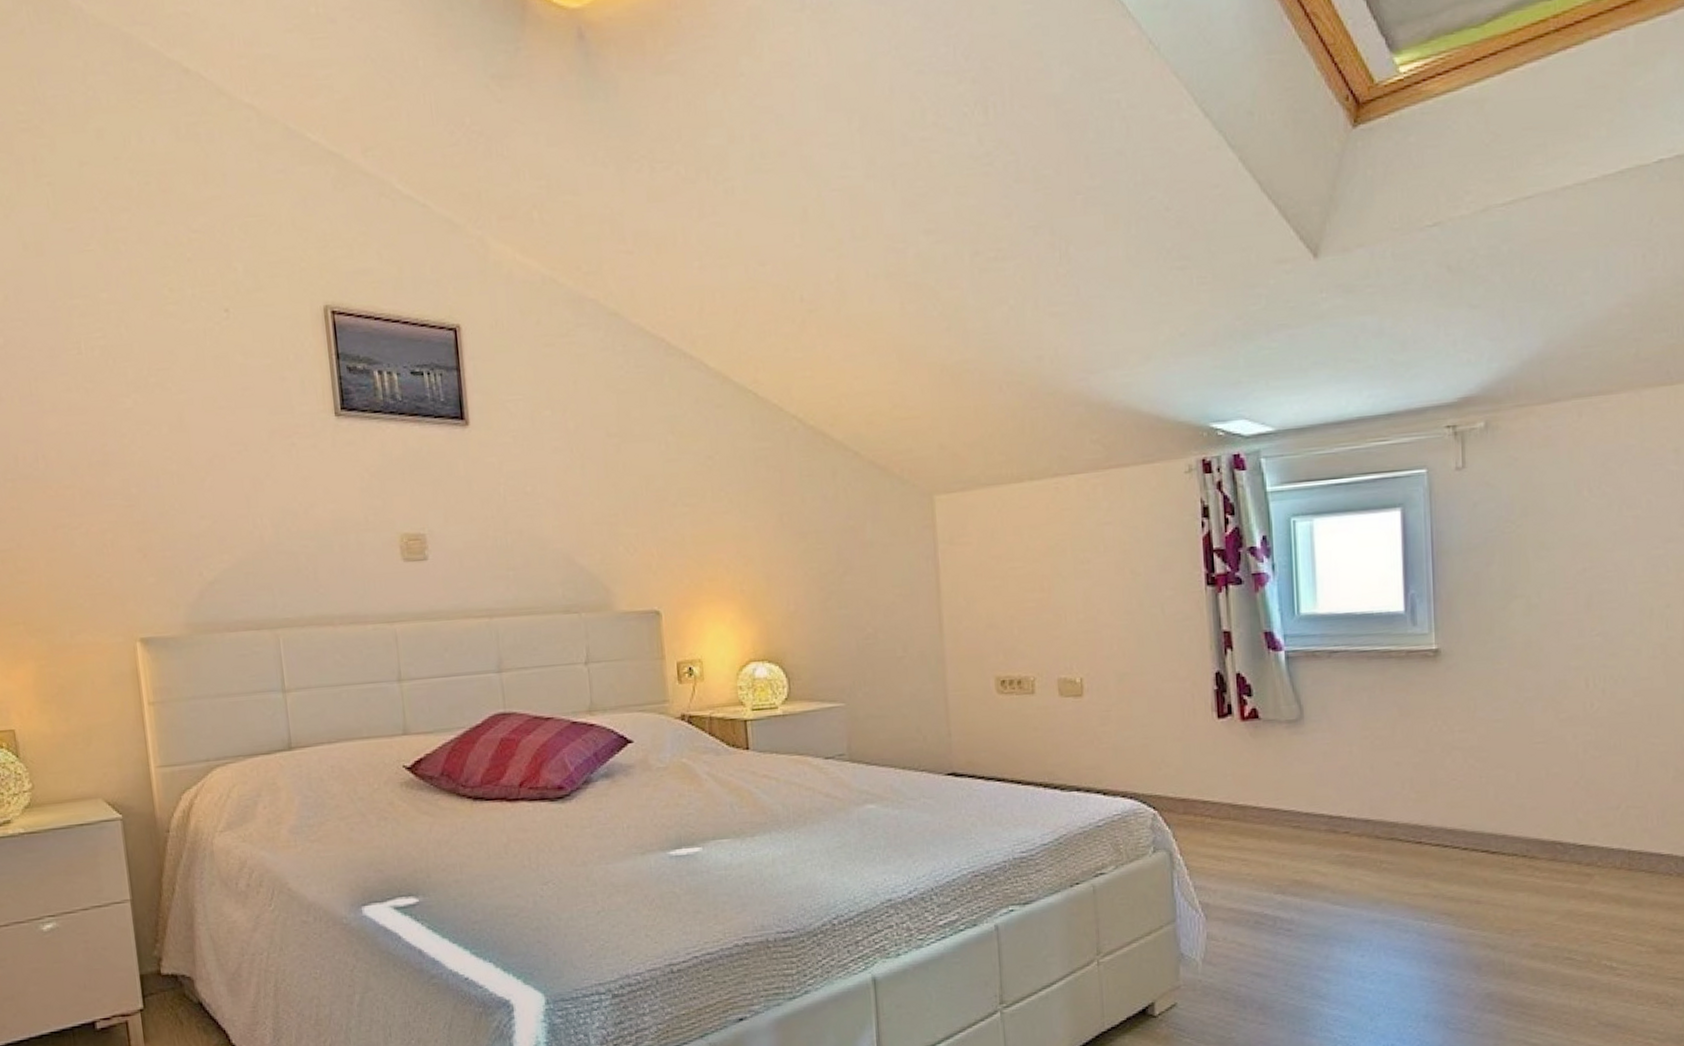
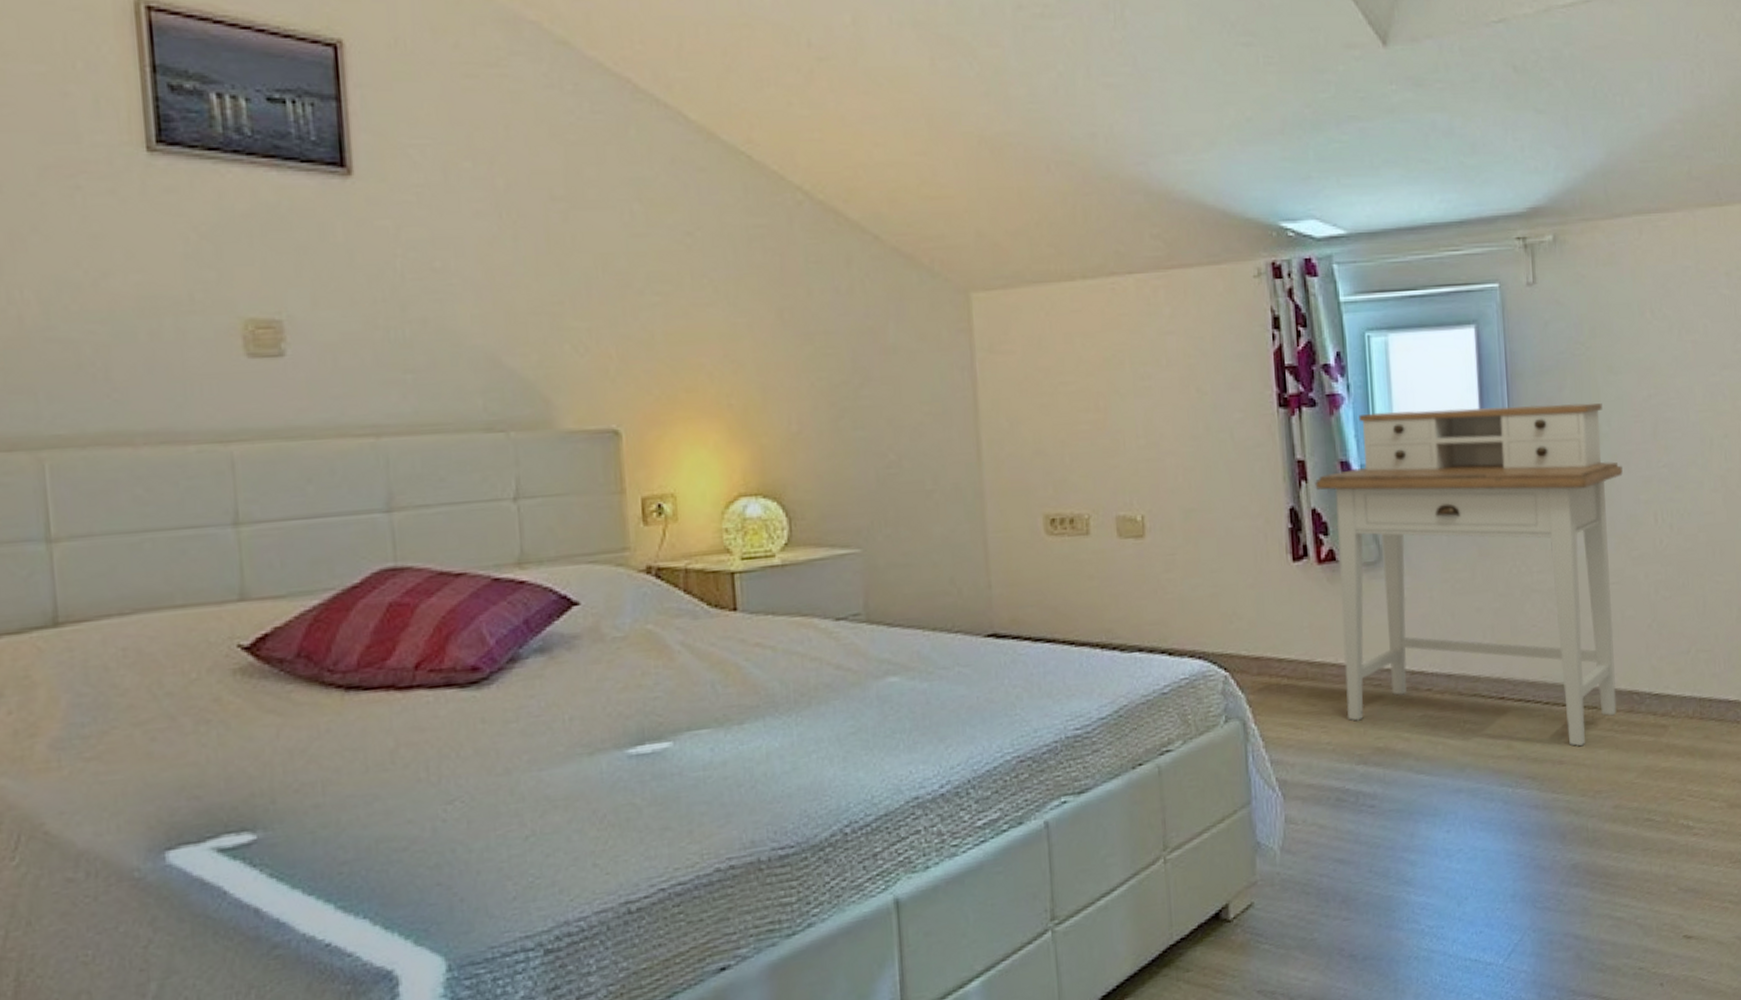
desk: none [1240,577,1552,889] -> present [1315,403,1623,747]

